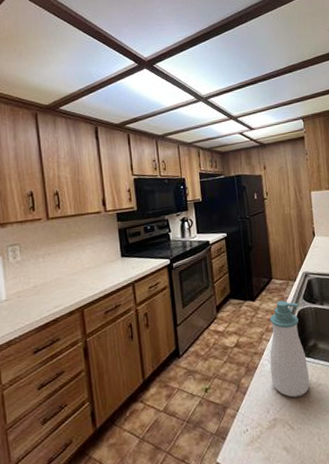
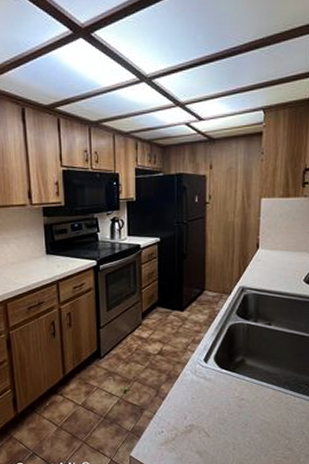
soap bottle: present [269,300,310,398] -> none [192,313,232,408]

